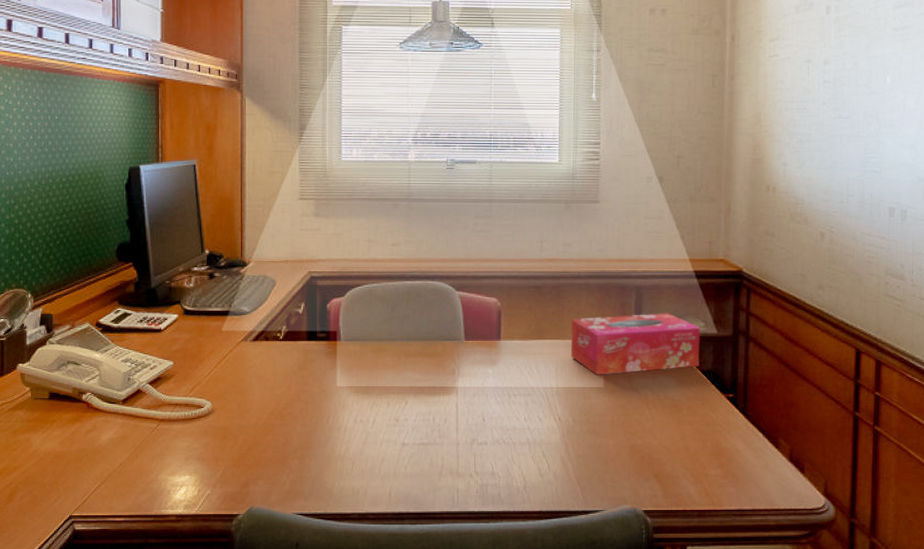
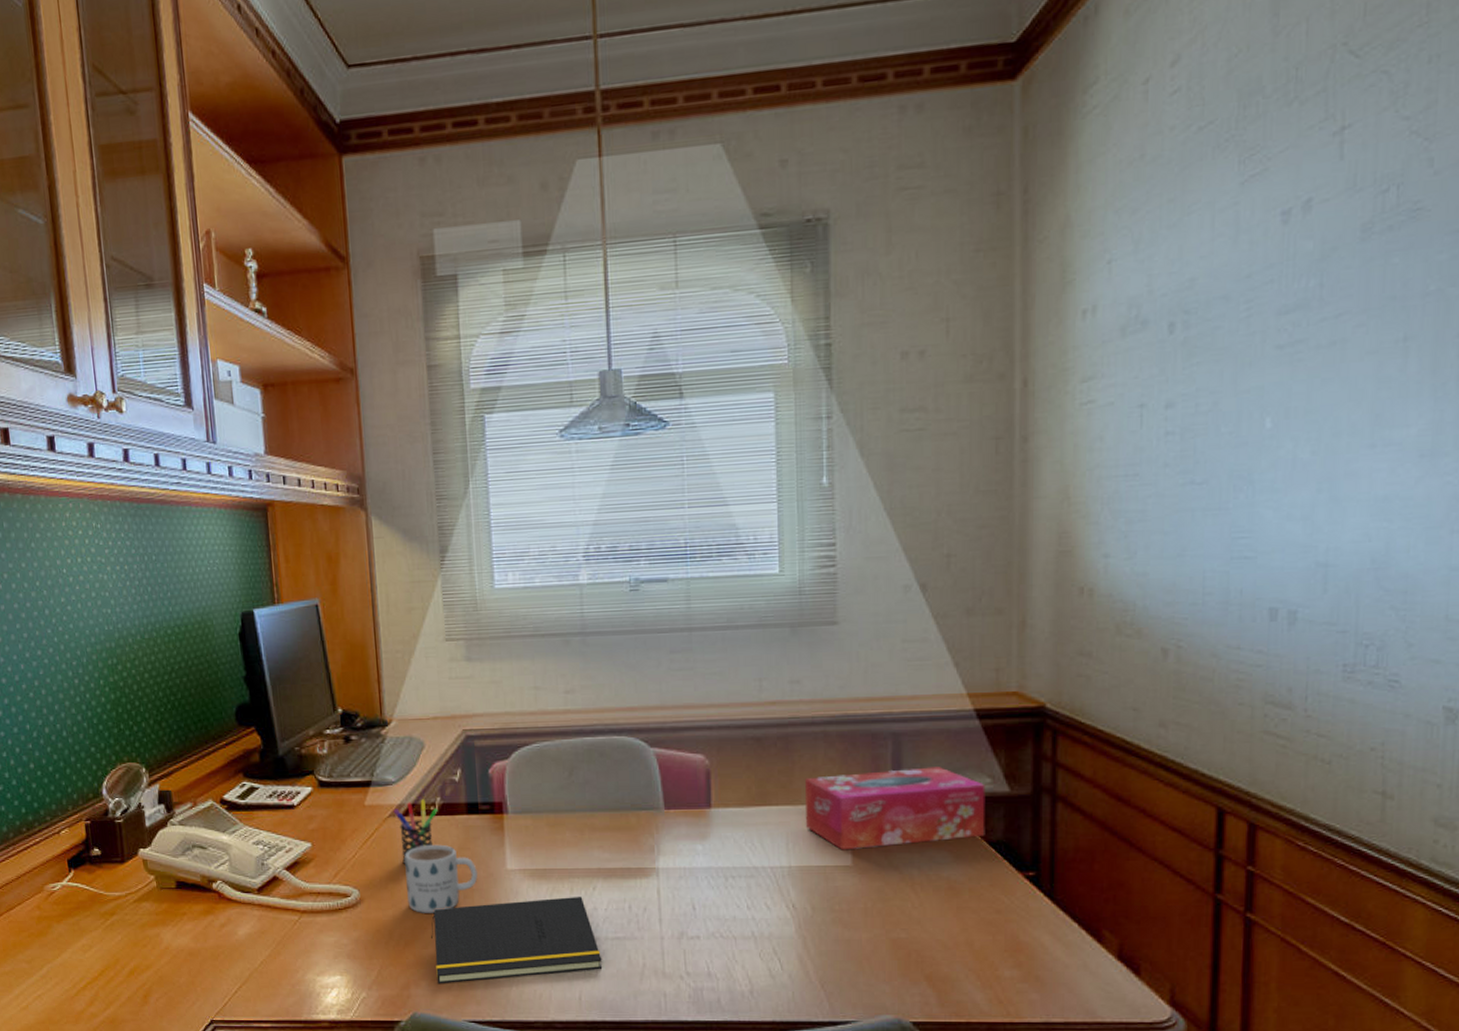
pen holder: none [246,327,283,381] -> present [393,799,438,864]
mug: none [252,365,312,422] -> present [404,844,478,913]
notepad: none [270,409,410,483] -> present [431,896,603,984]

